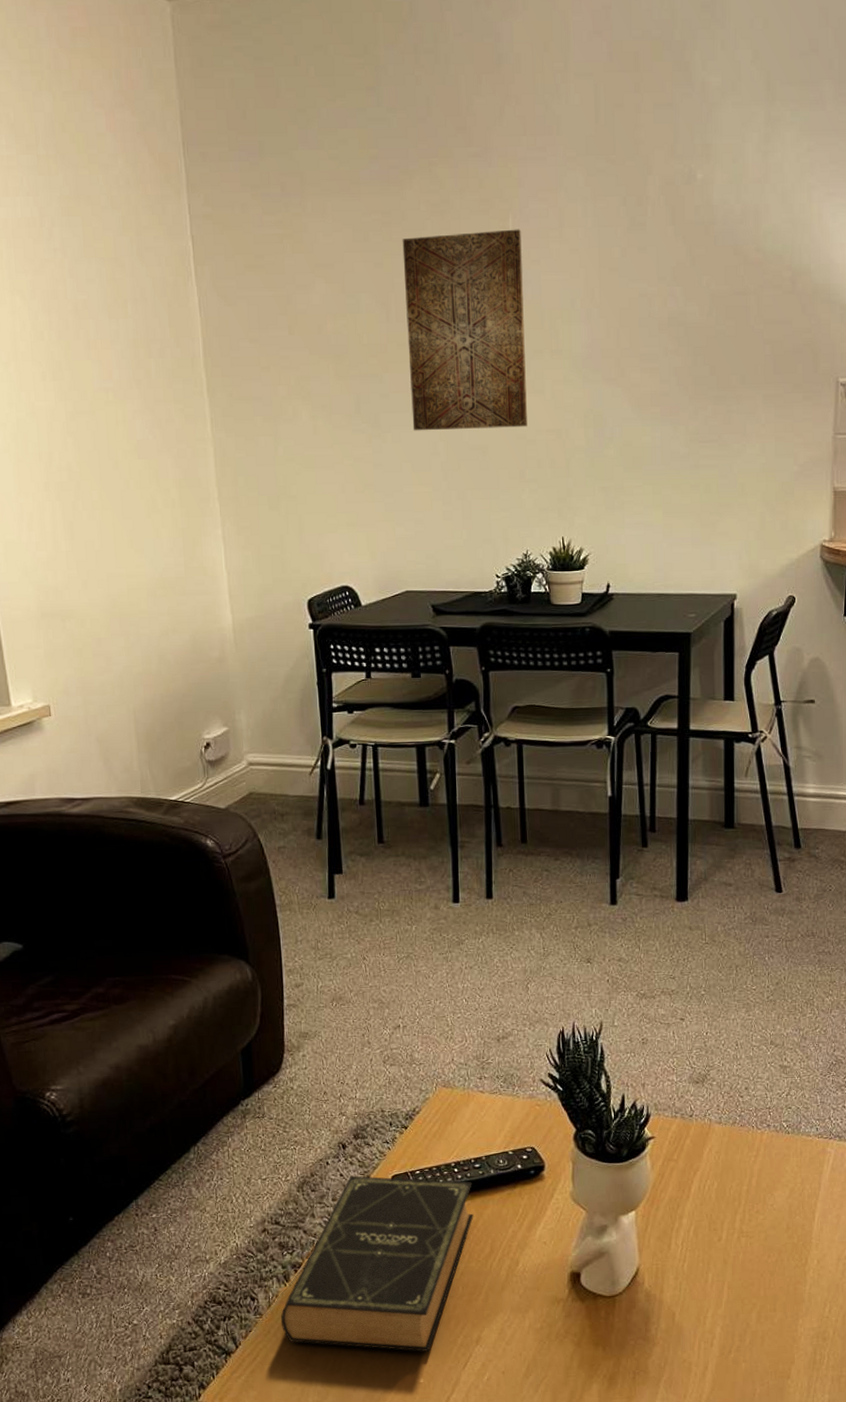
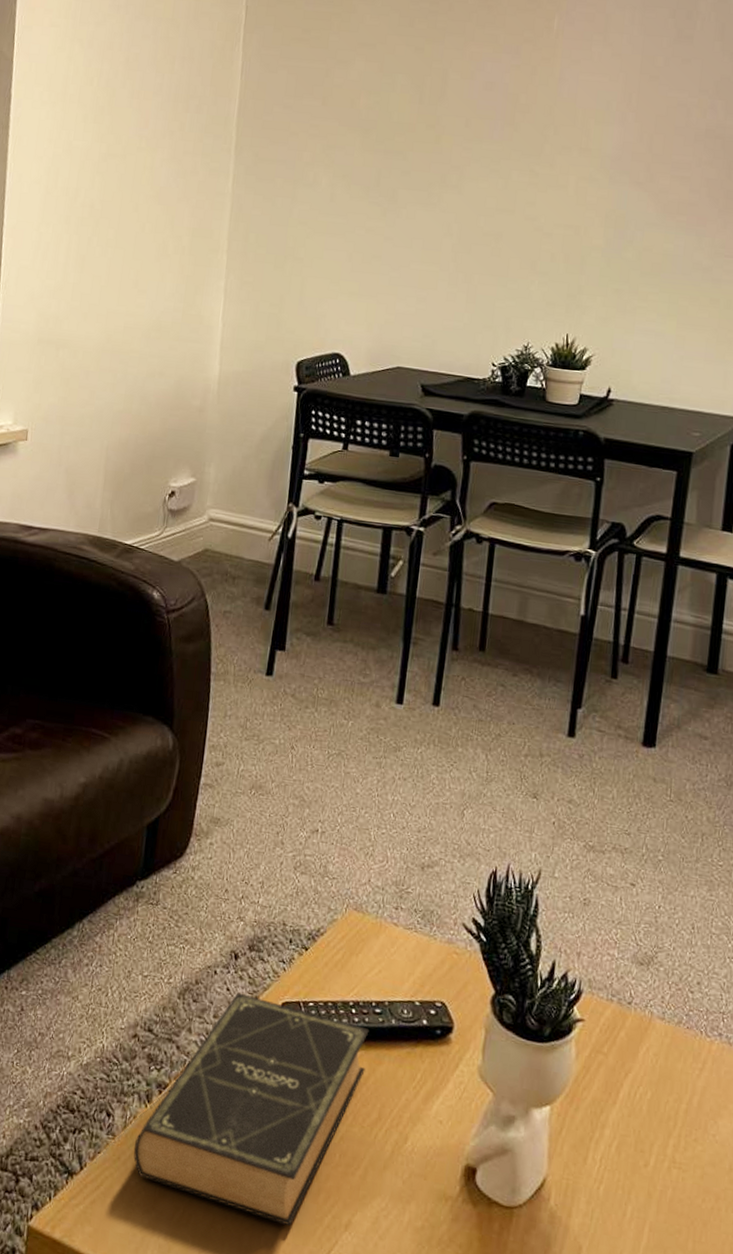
wall art: present [402,229,527,431] -> none [429,27,565,220]

